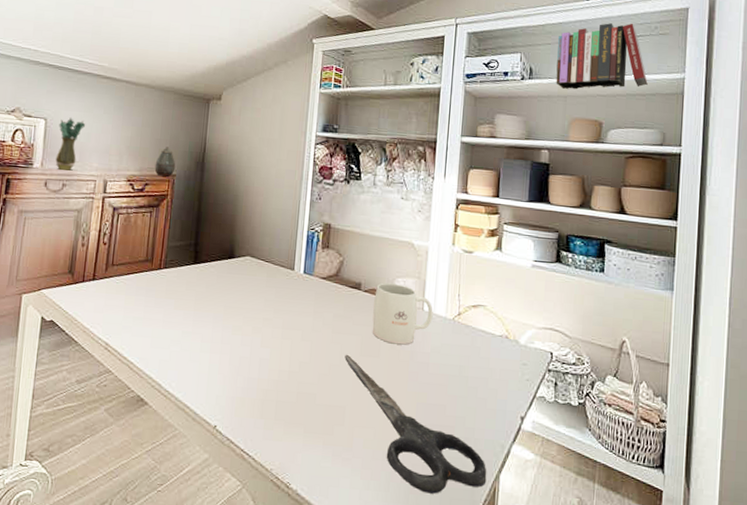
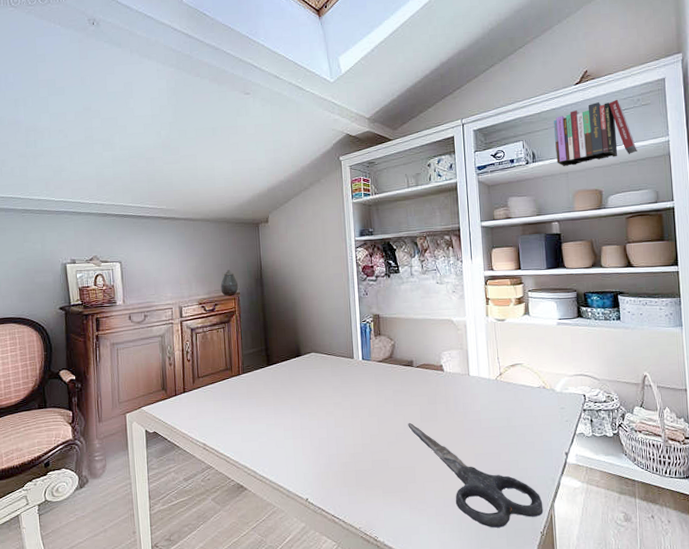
vase: present [55,117,86,172] -> none [132,257,156,304]
mug: present [372,282,433,345] -> none [425,356,478,408]

